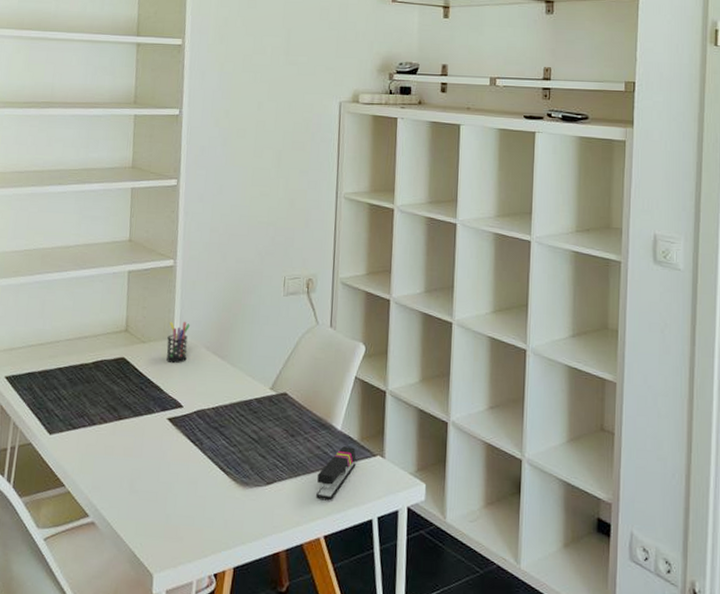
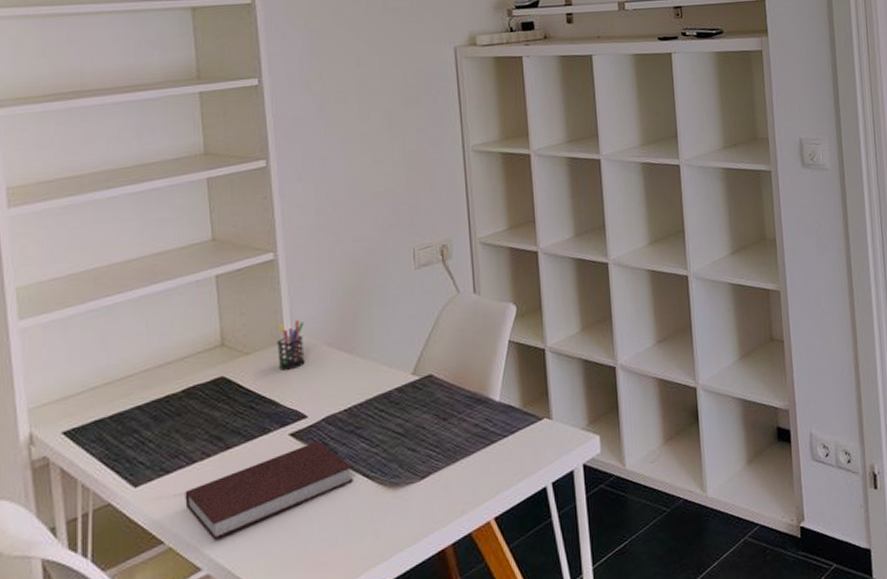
notebook: none [83,429,213,494] -> present [185,440,353,540]
stapler: present [316,446,356,500] -> none [479,416,521,480]

